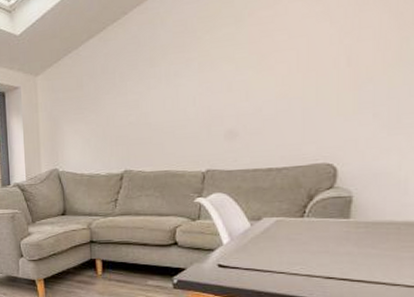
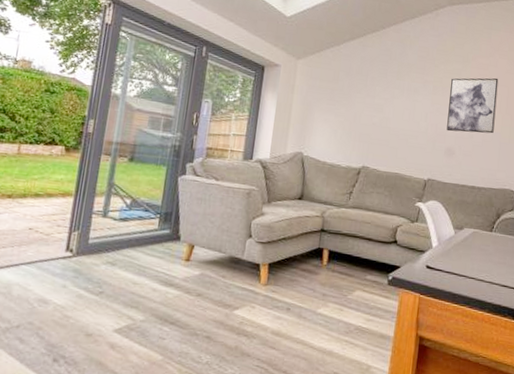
wall art: none [222,29,292,111] -> present [446,78,499,134]

